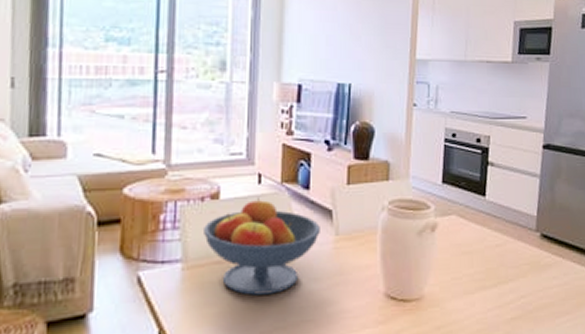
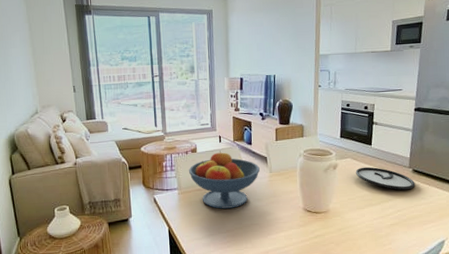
plate: none [462,228,545,265] -> present [355,167,415,190]

